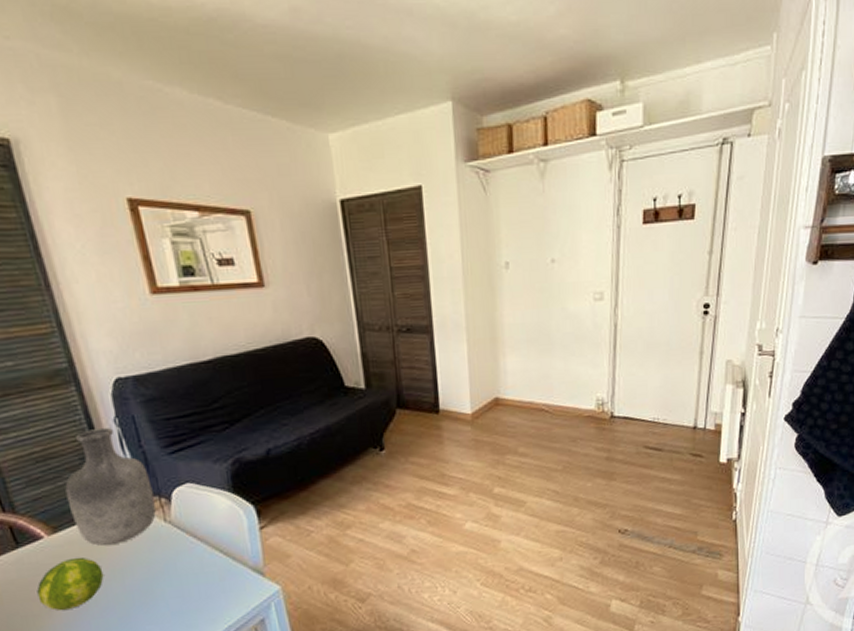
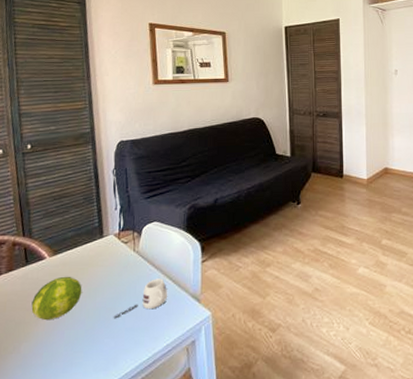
vase: present [65,427,156,546] -> none [69,176,130,268]
mug: none [152,551,221,603] -> present [113,278,168,319]

